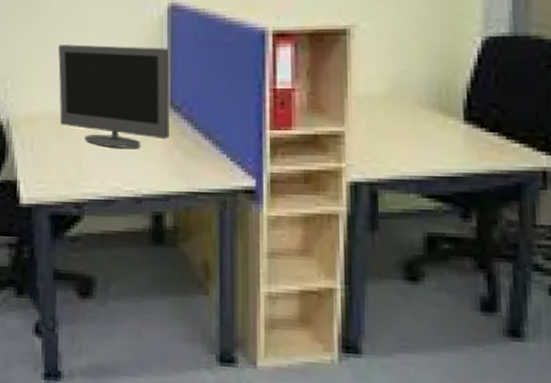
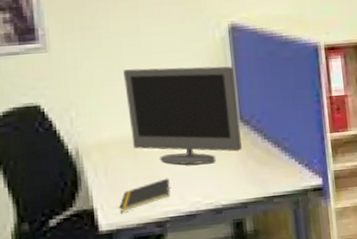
notepad: none [41,159,92,188] -> present [119,178,170,212]

